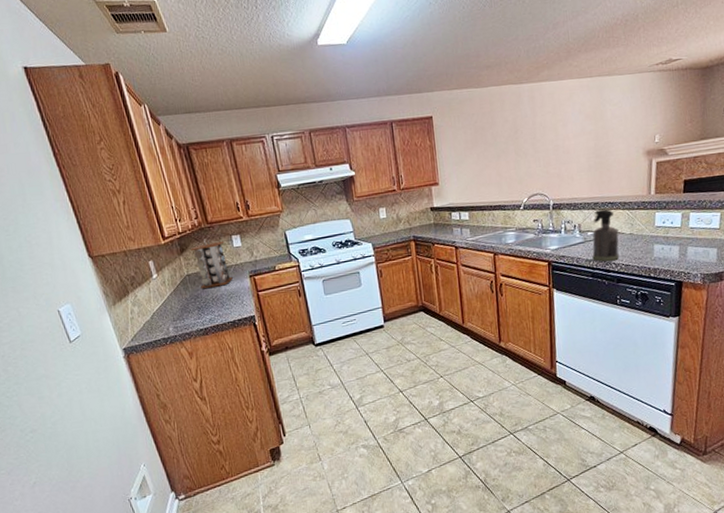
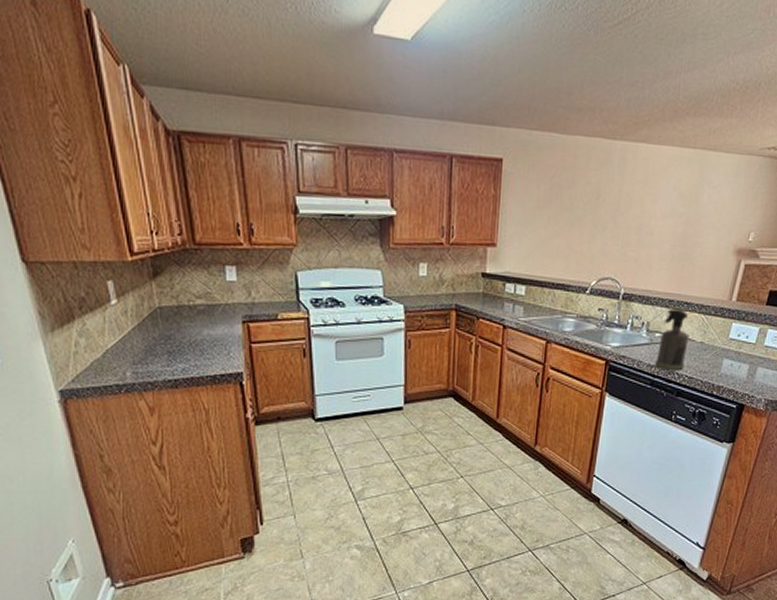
spice rack: present [190,237,233,289] -> none [166,262,220,330]

